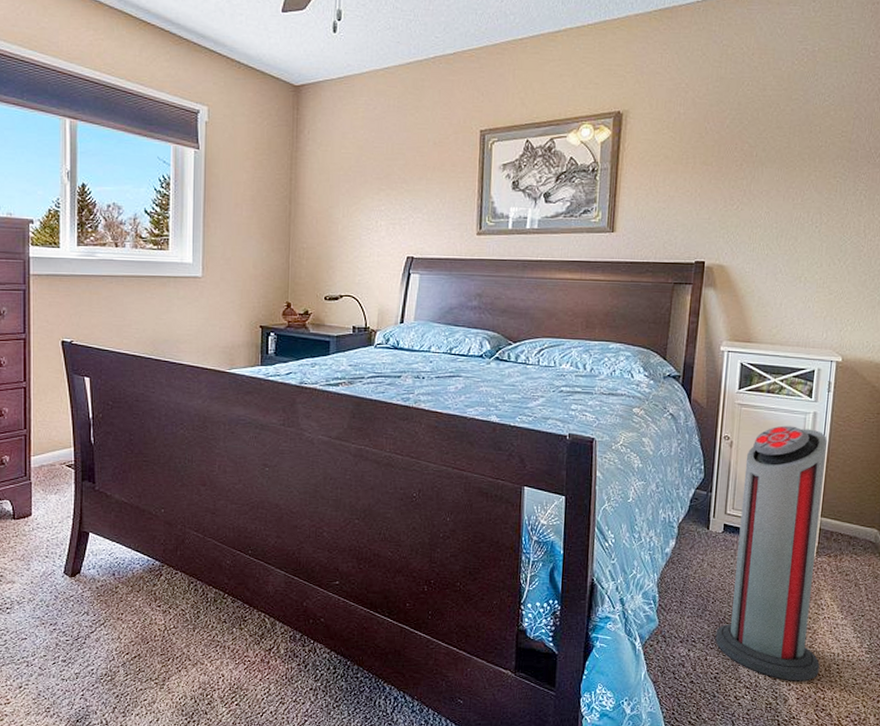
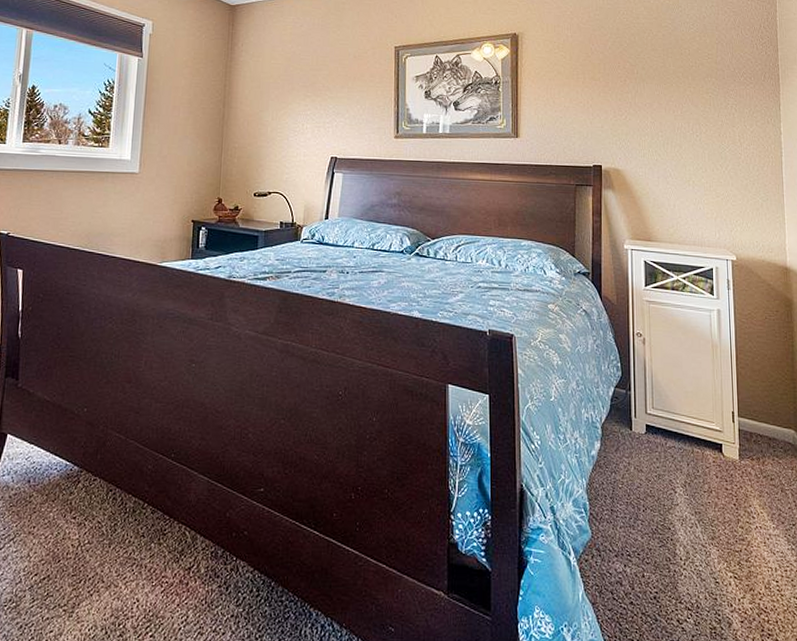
air purifier: present [715,425,827,682] -> none [650,322,759,601]

